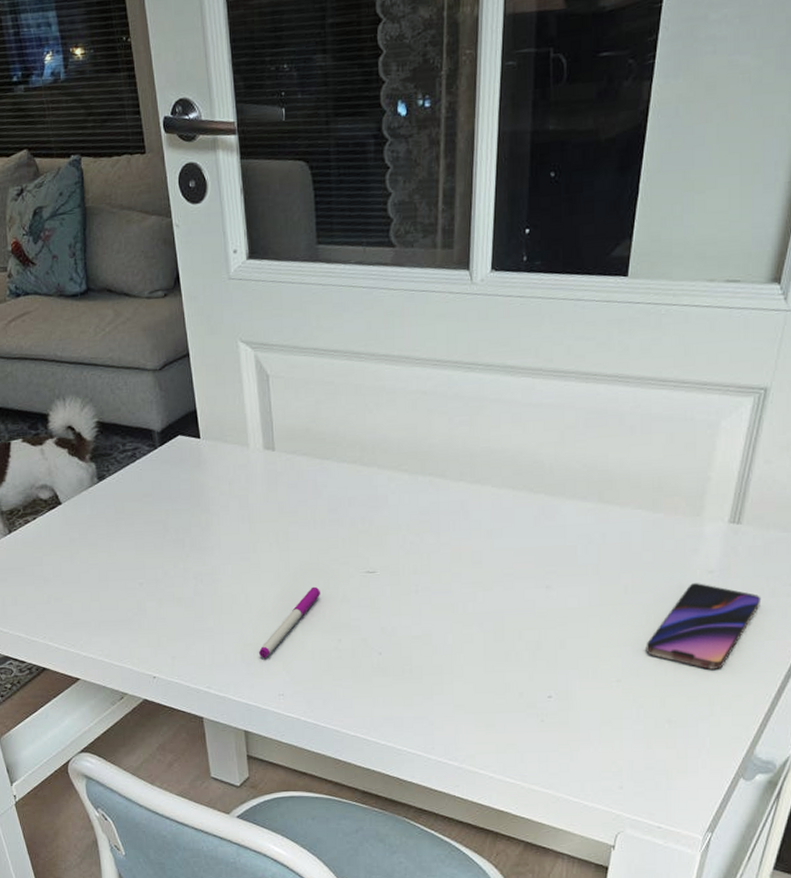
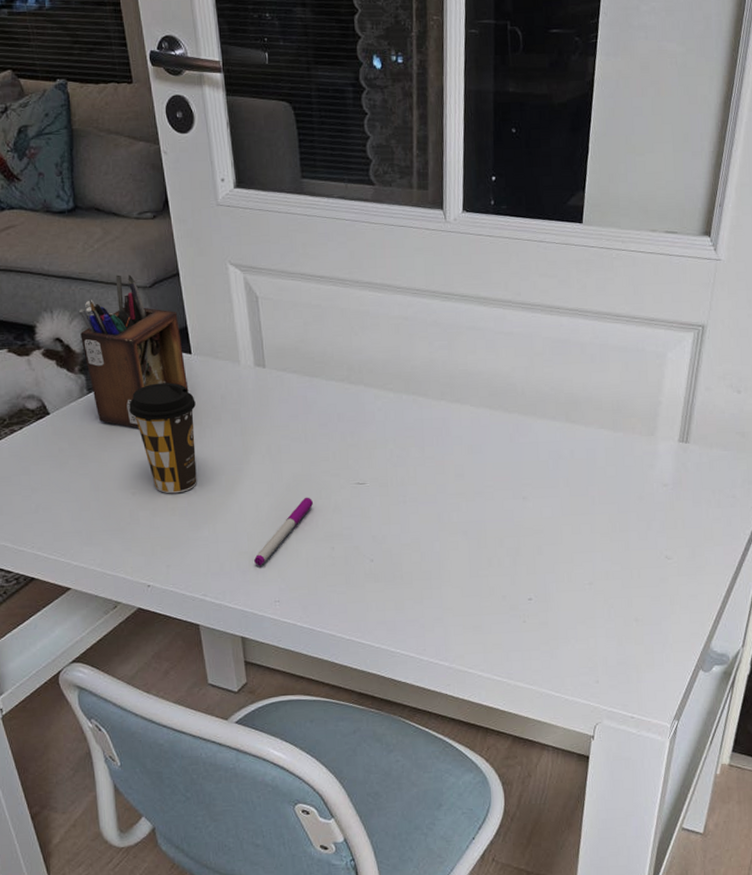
desk organizer: none [91,357,197,517] -> present [79,274,189,428]
coffee cup: none [138,469,204,584] -> present [129,382,197,494]
smartphone: present [646,583,762,670] -> none [613,495,709,573]

